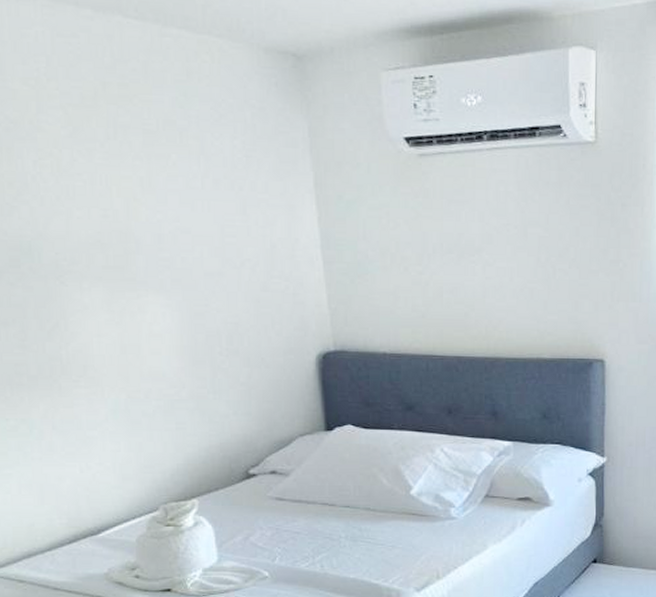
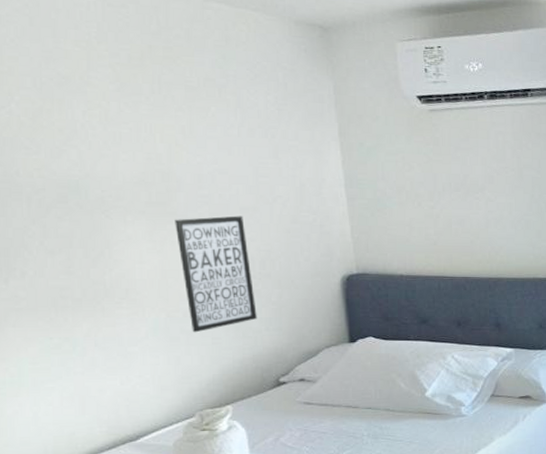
wall art: none [134,282,224,416] -> present [175,215,257,333]

